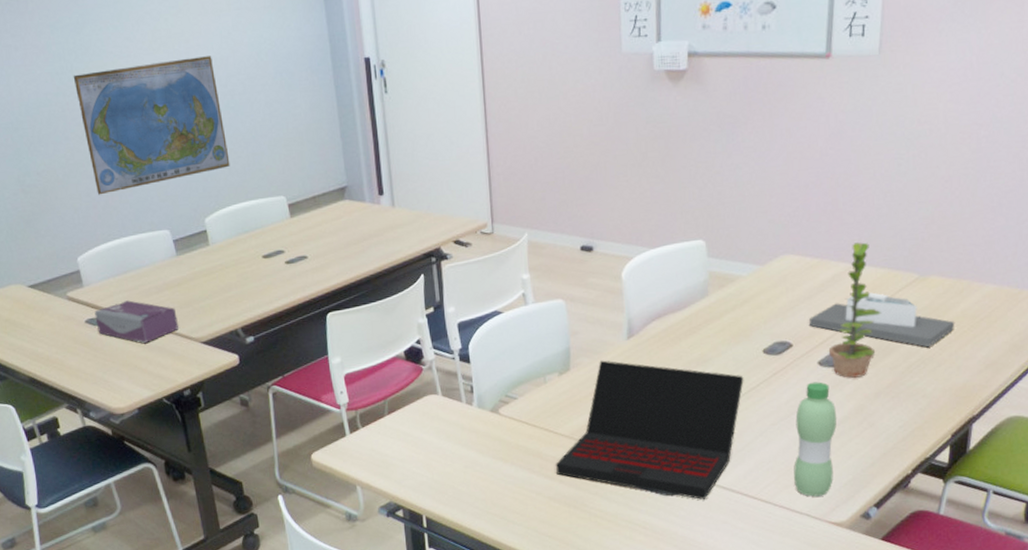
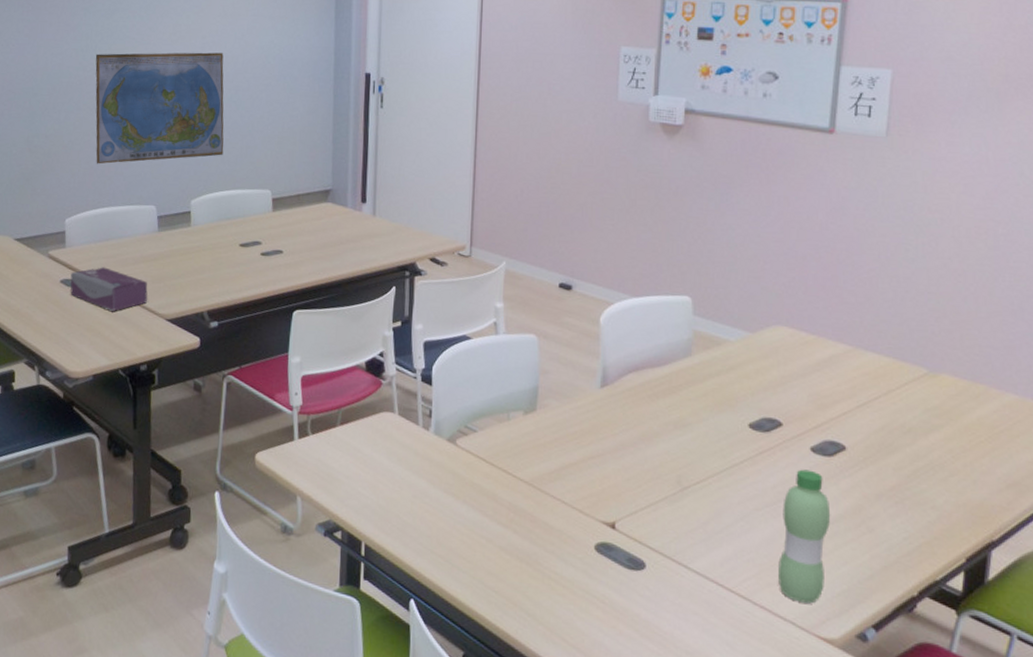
laptop: present [556,360,744,500] -> none [511,405,726,583]
architectural model: present [808,292,955,348] -> none [801,379,970,453]
plant: present [828,241,881,379] -> none [823,323,884,474]

